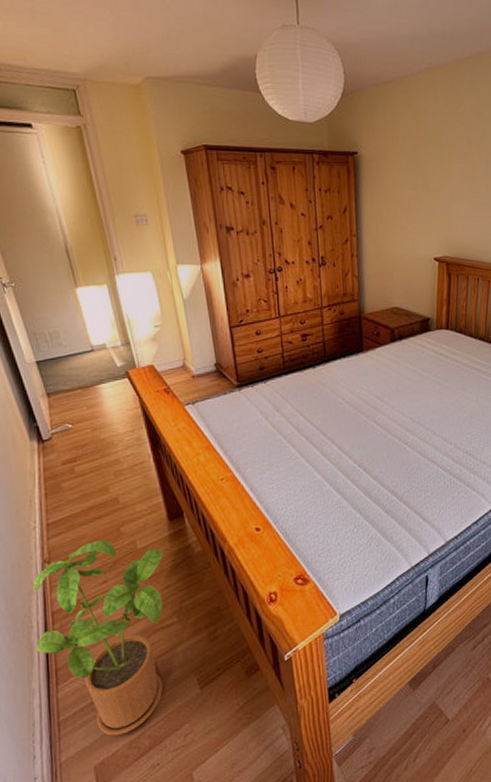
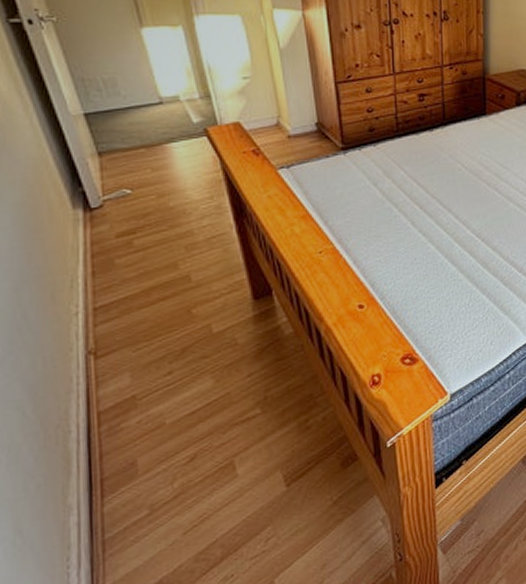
house plant: present [34,539,164,736] -> none [74,324,247,550]

